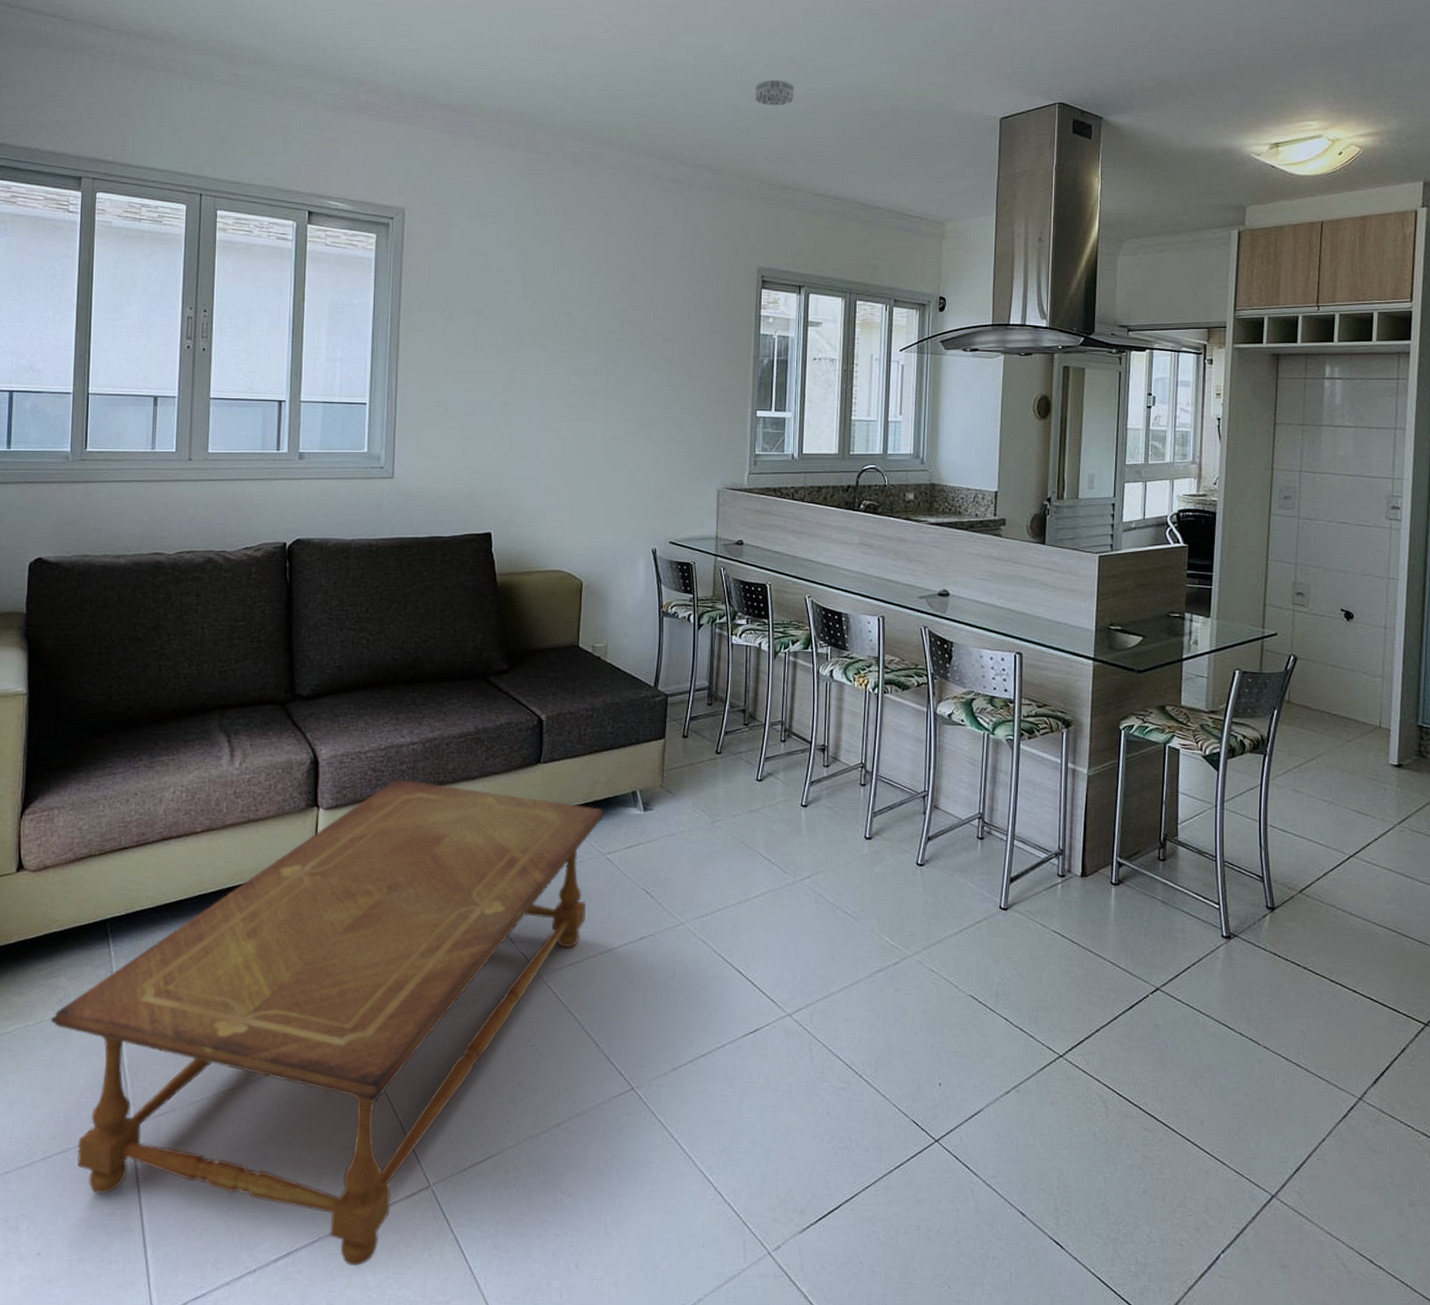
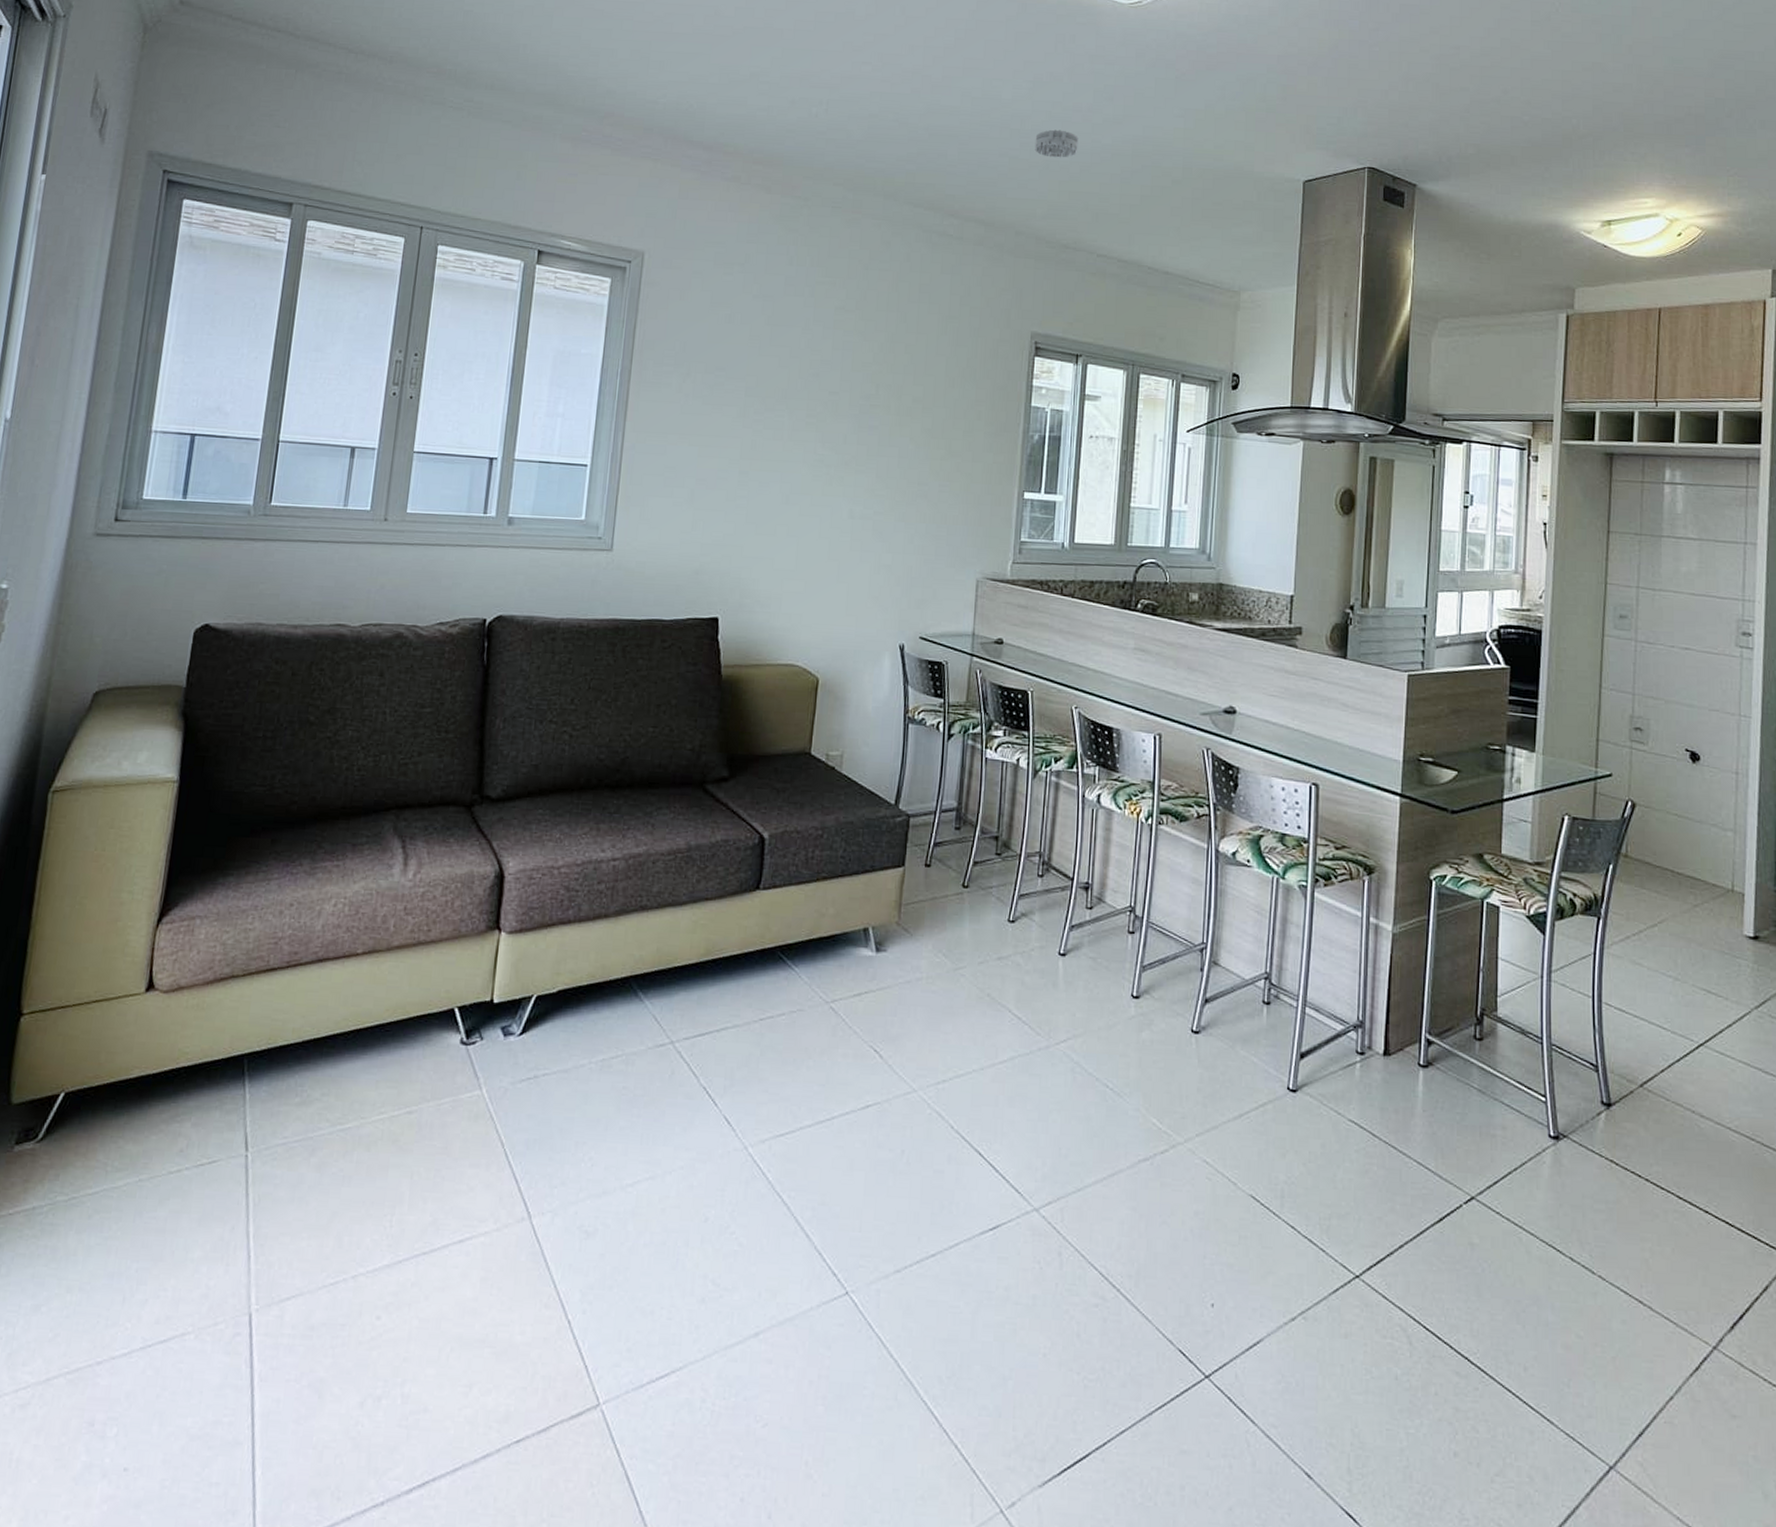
coffee table: present [50,777,605,1266] -> none [167,899,831,1503]

